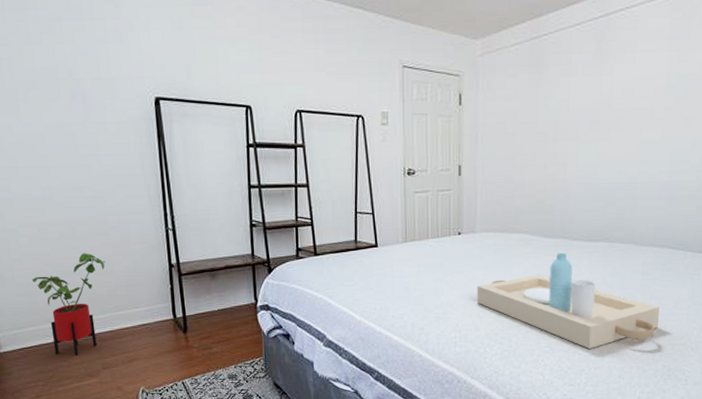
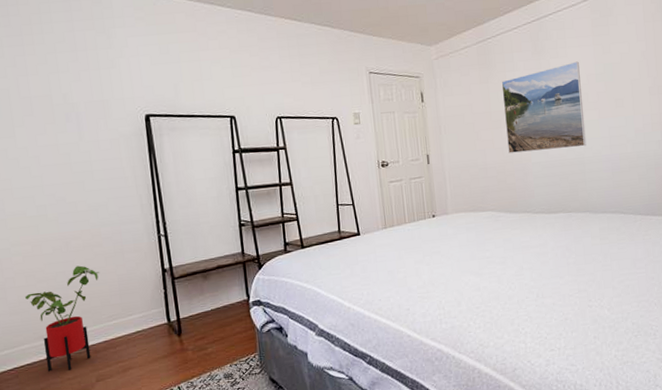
serving tray: present [476,252,660,350] -> none [454,225,622,314]
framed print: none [551,69,648,171] -> present [501,61,587,153]

